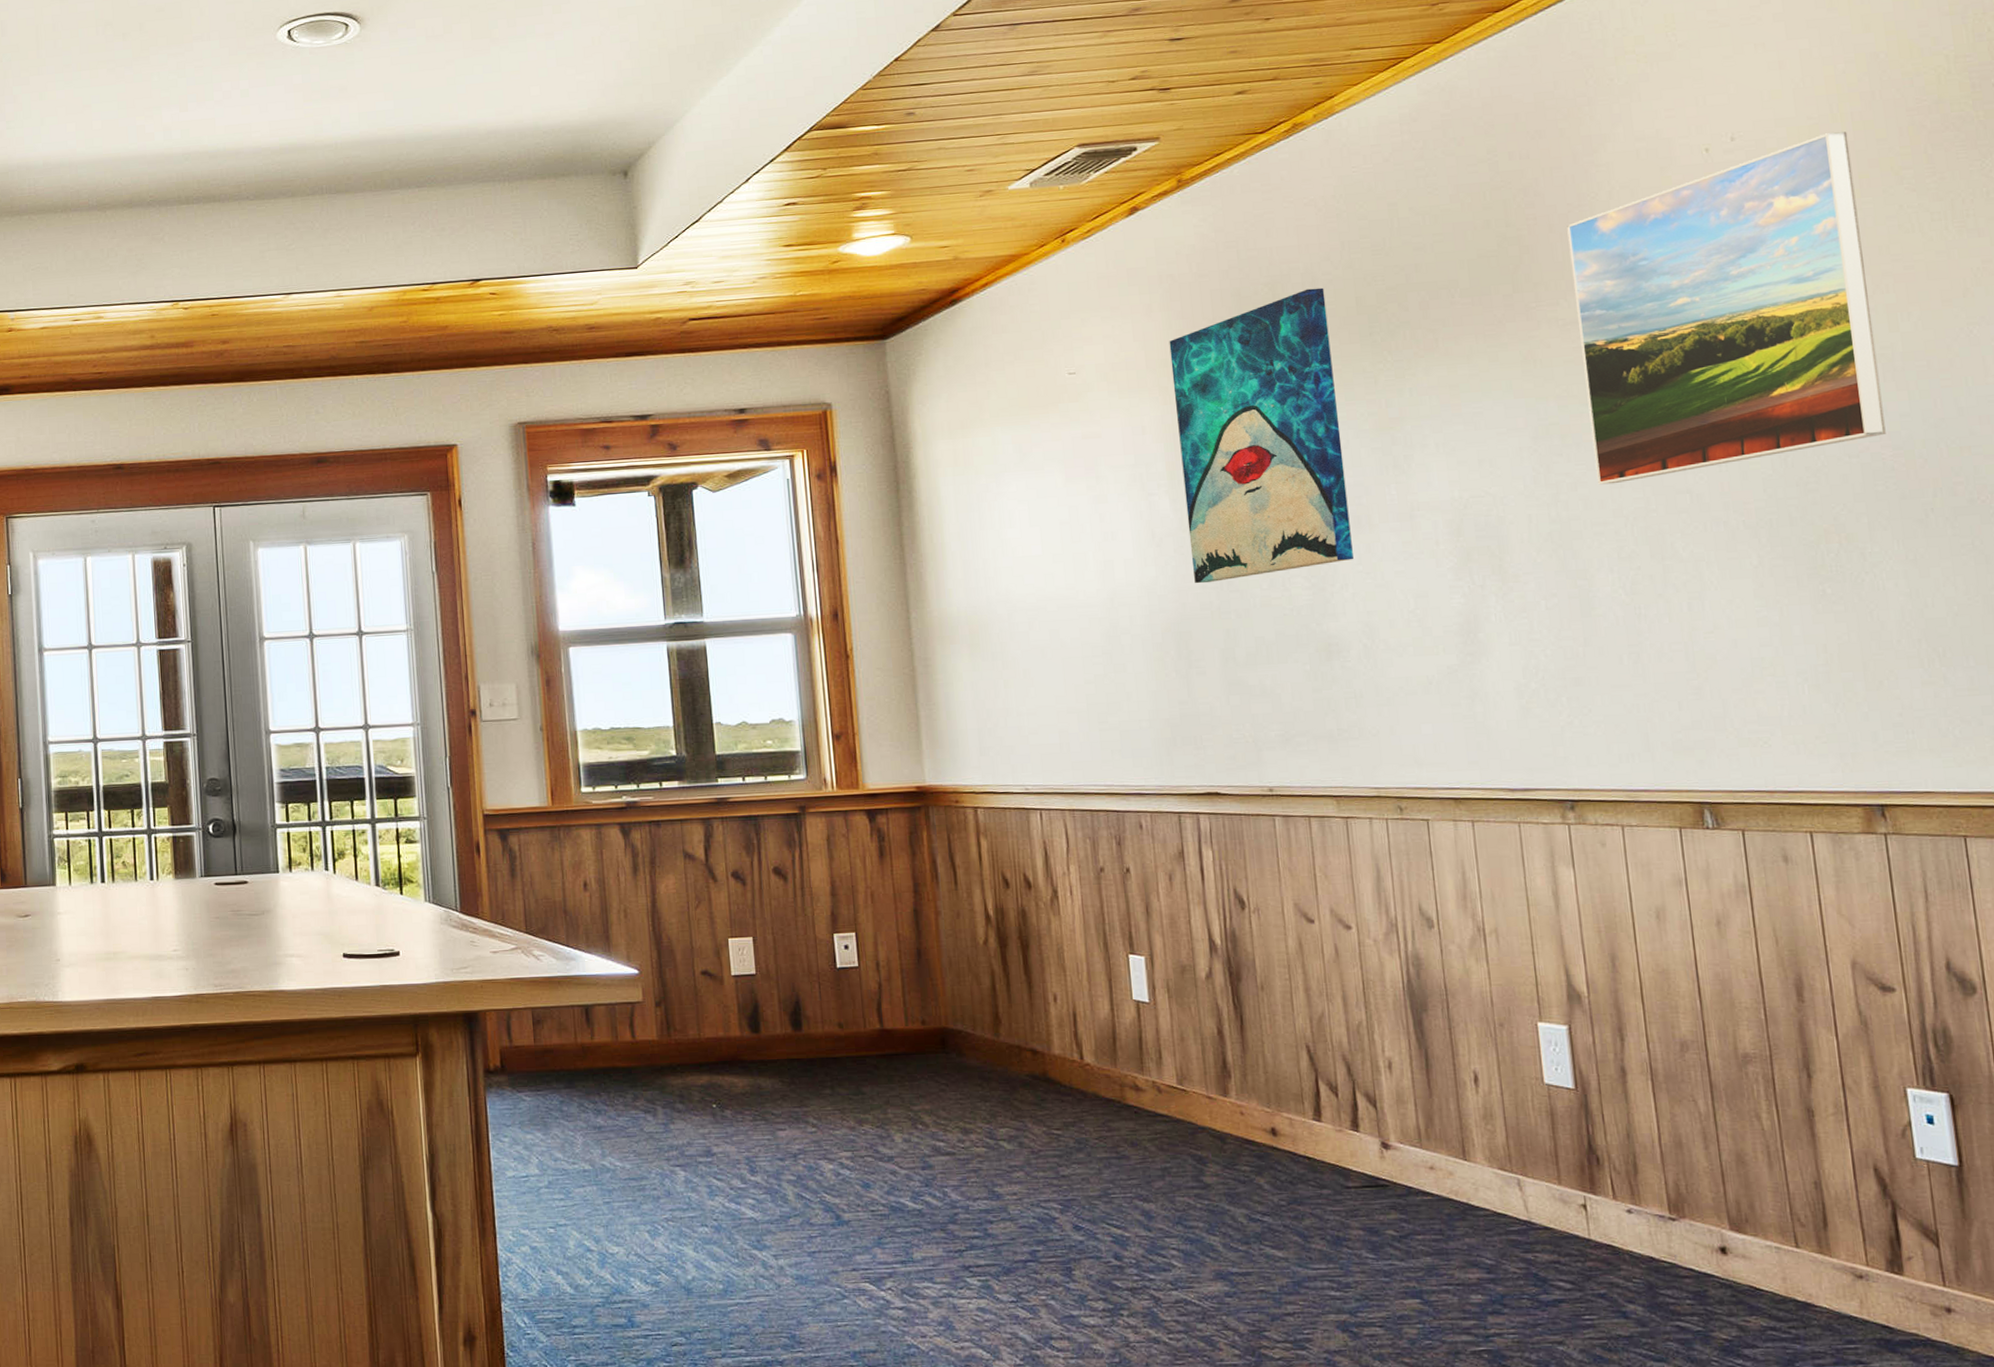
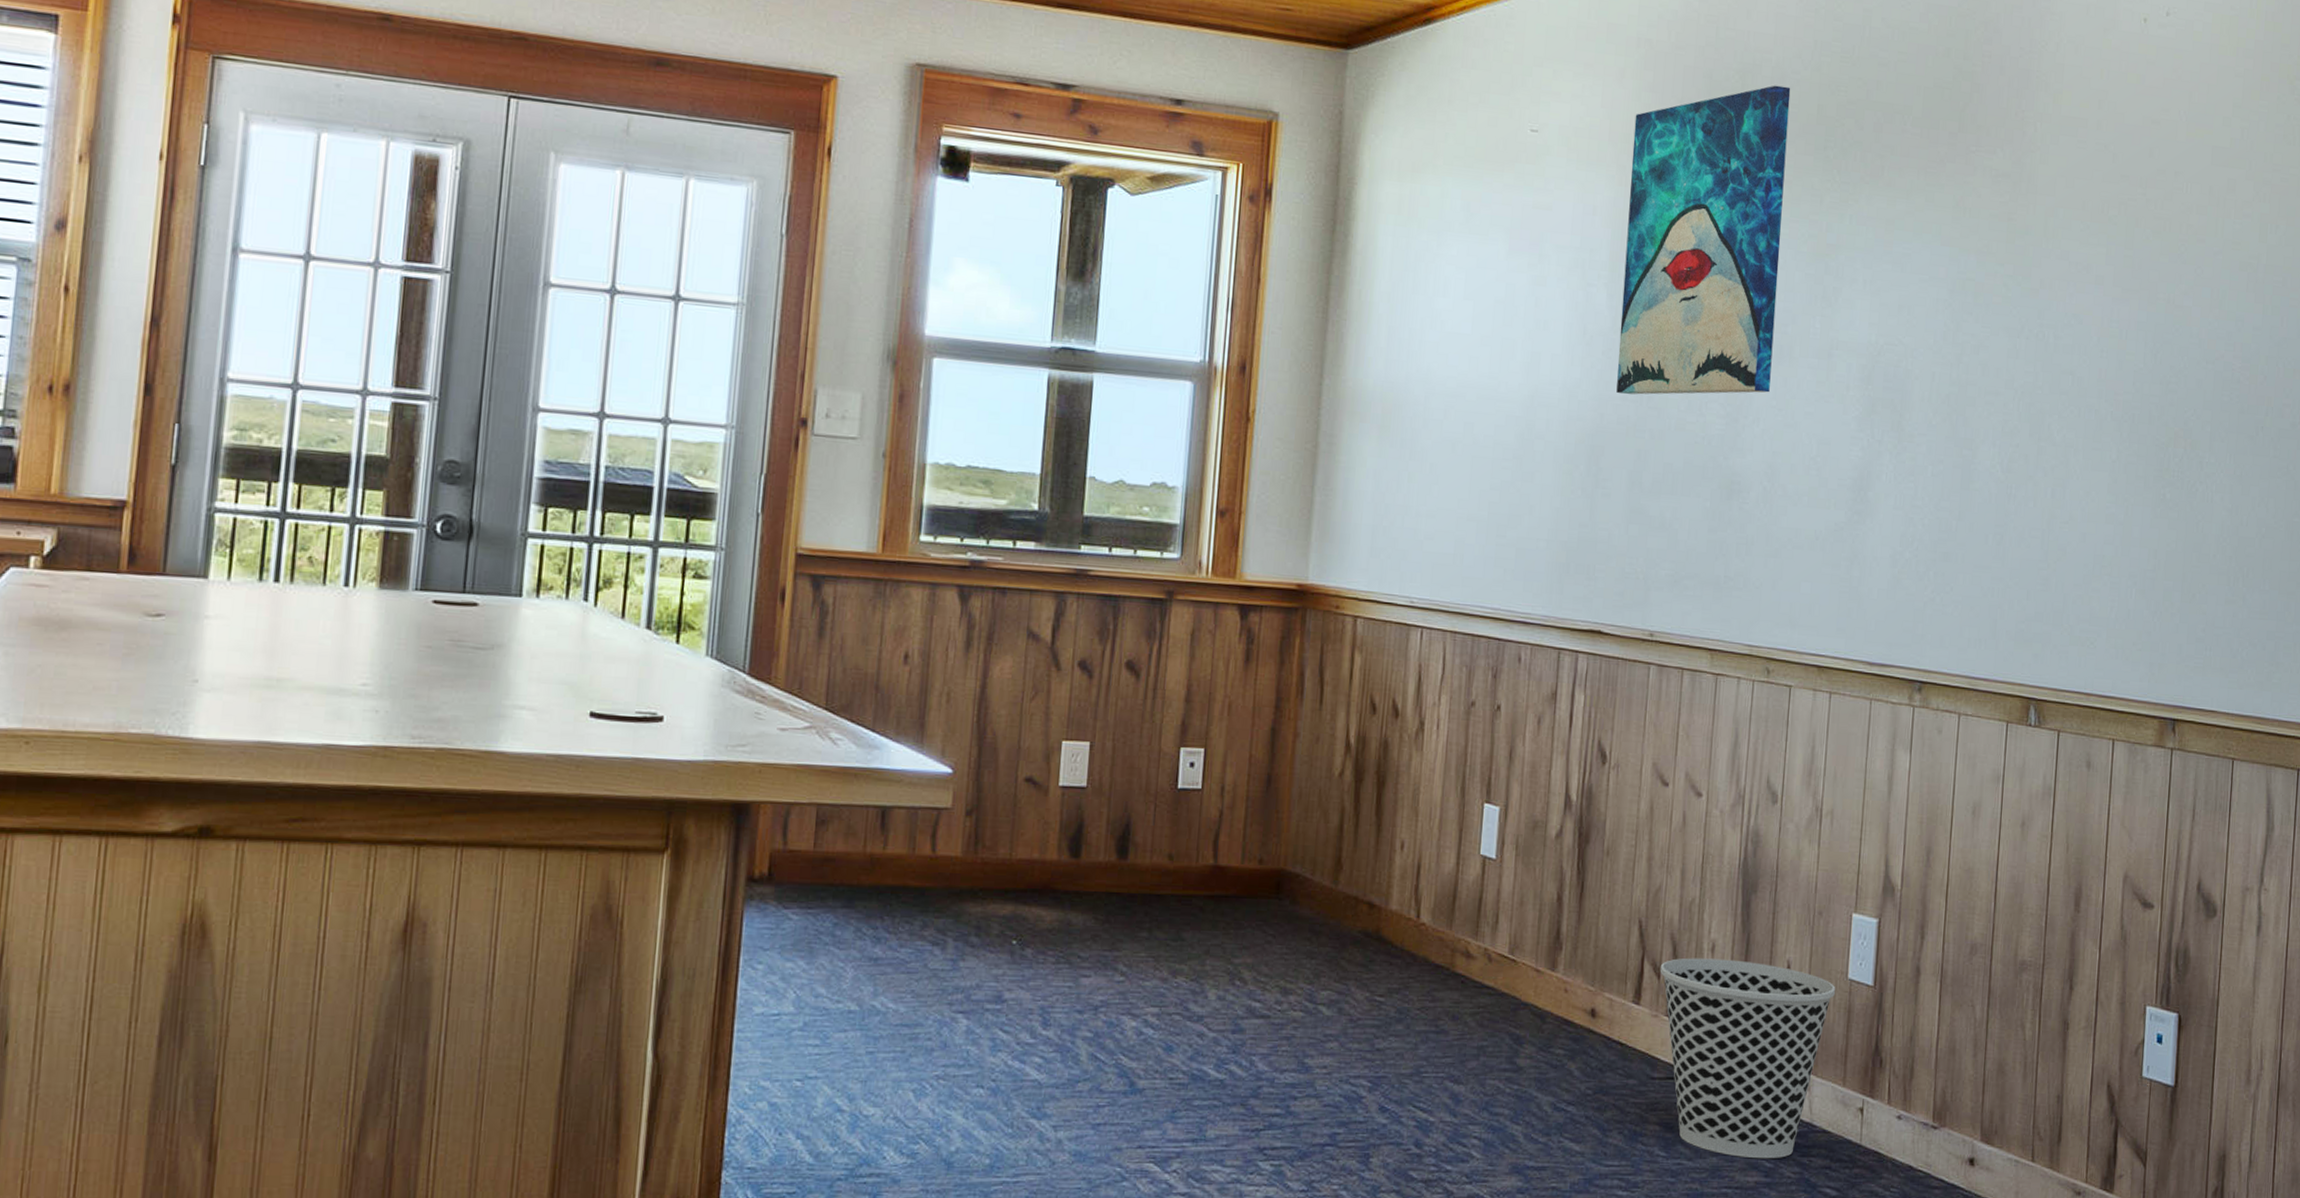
wastebasket: none [1336,1074,1534,1257] -> present [1660,958,1836,1159]
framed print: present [1567,132,1886,485] -> none [1997,27,2260,354]

